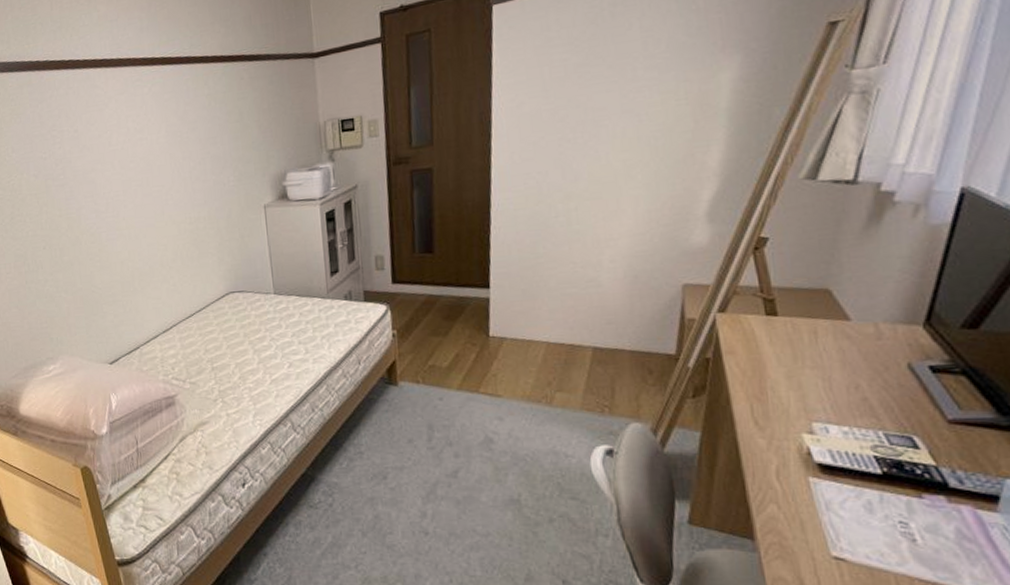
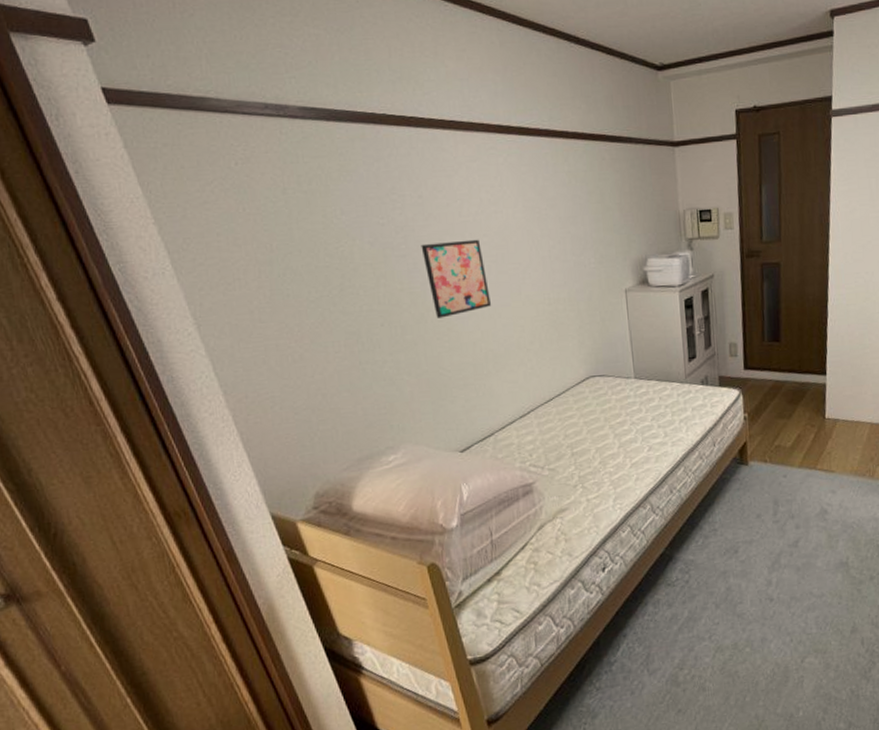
wall art: none [76,165,138,241] -> present [421,239,492,318]

